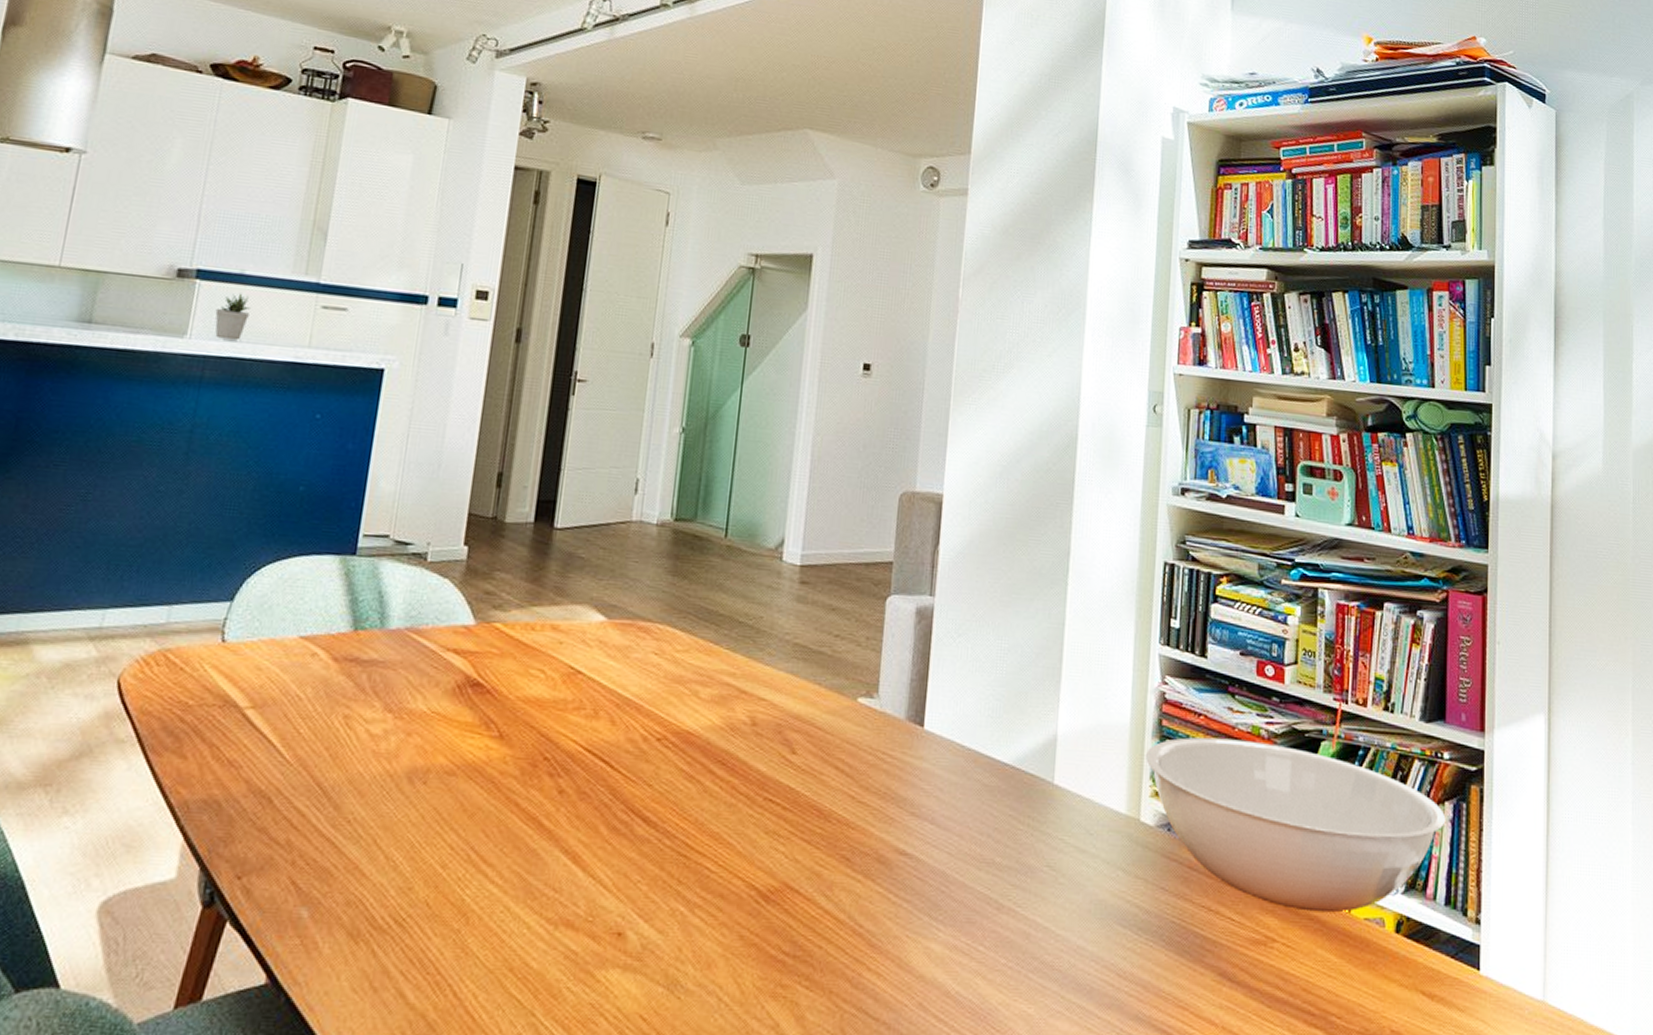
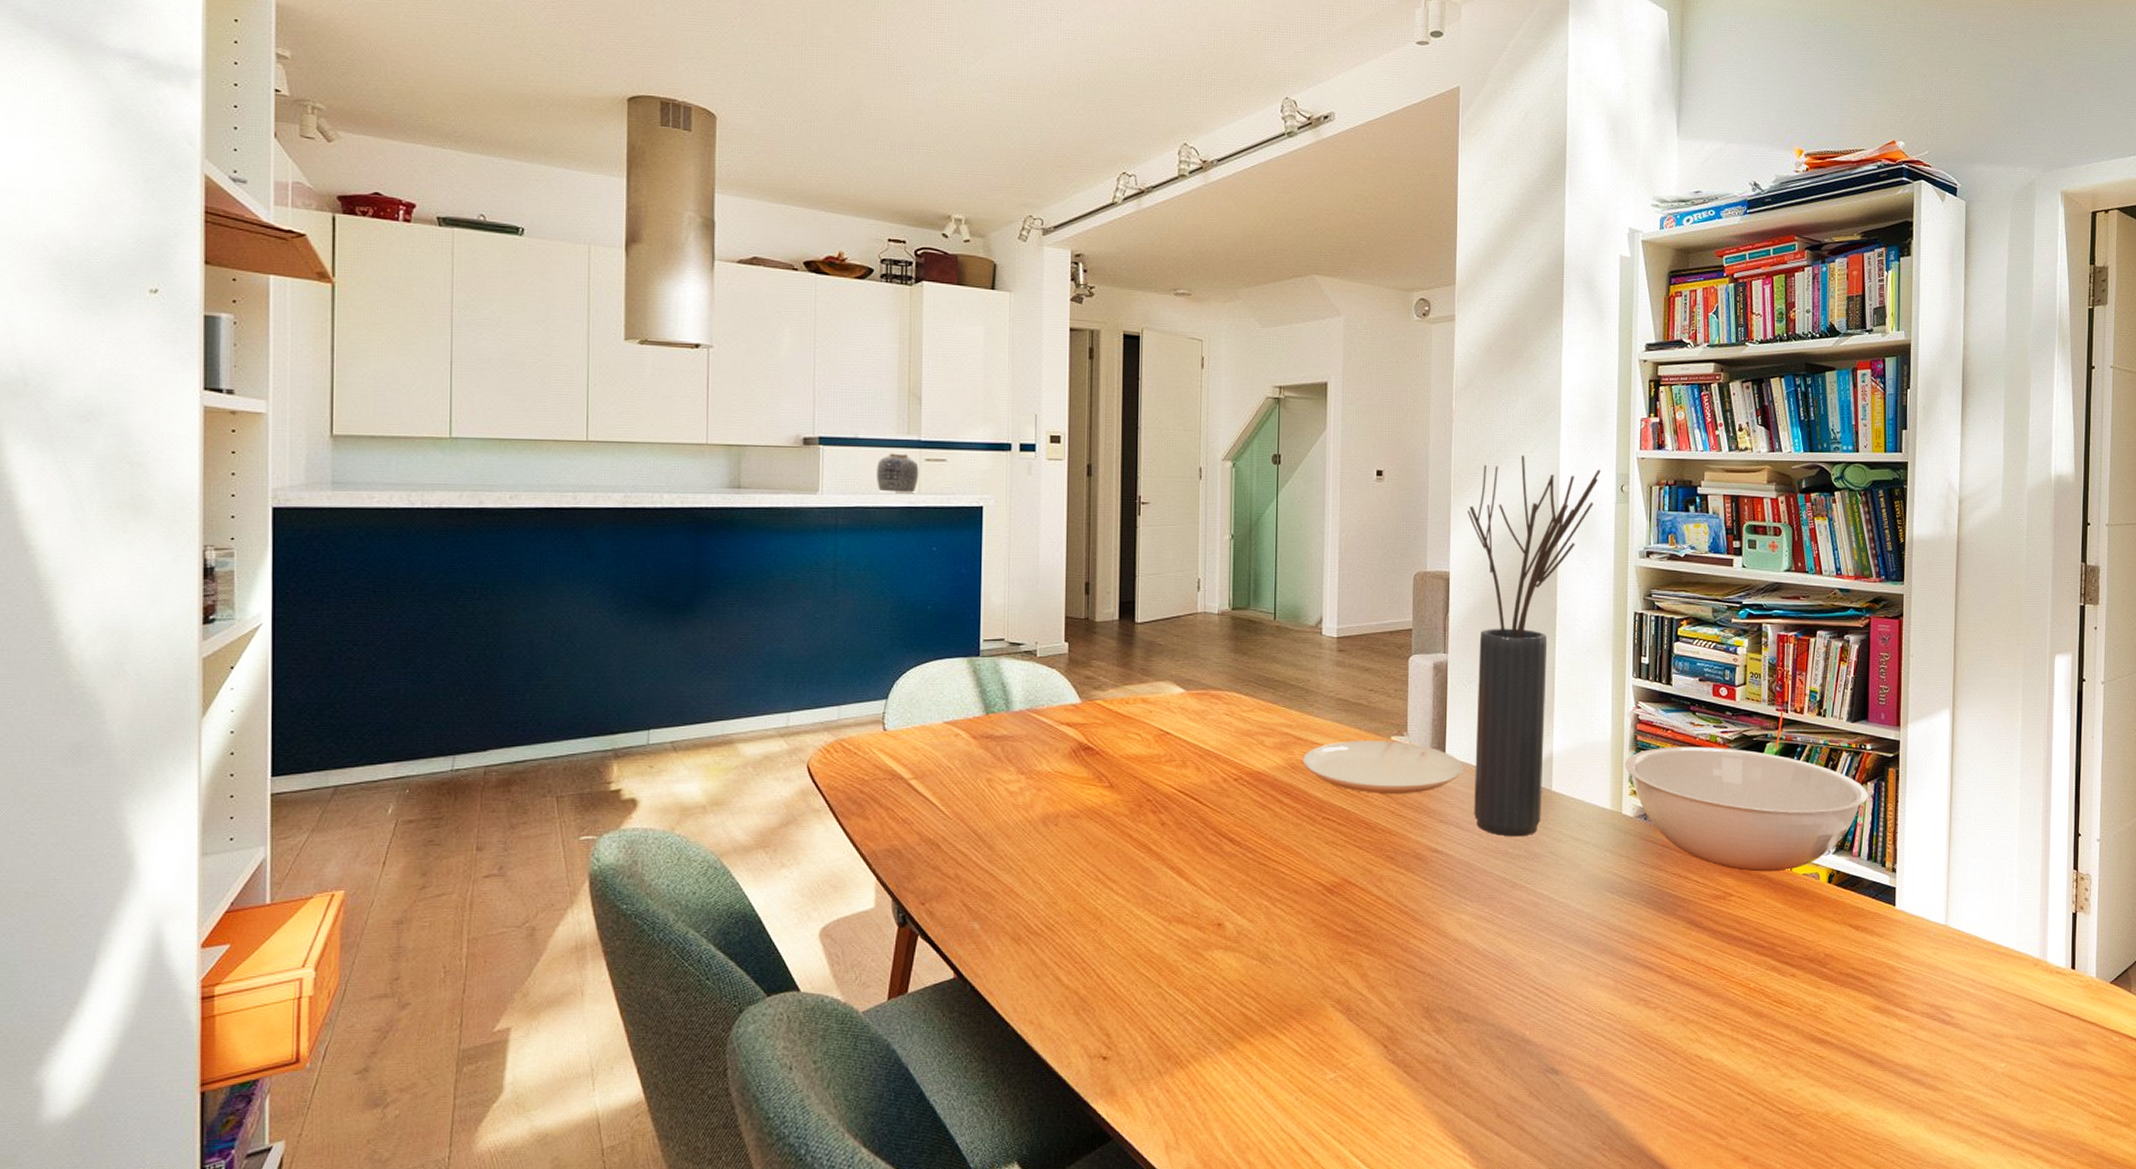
potted plant: present [215,293,250,341] -> none [839,454,867,493]
decorative jar: none [258,295,313,346] -> present [875,453,919,493]
plate: none [745,699,945,775] -> present [1303,741,1463,794]
vase: none [954,360,1130,842] -> present [1466,456,1601,837]

